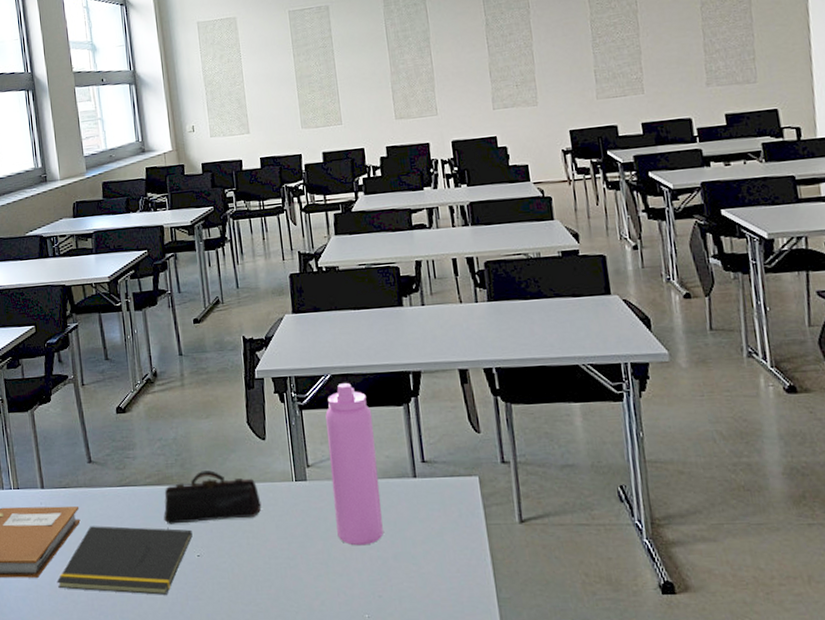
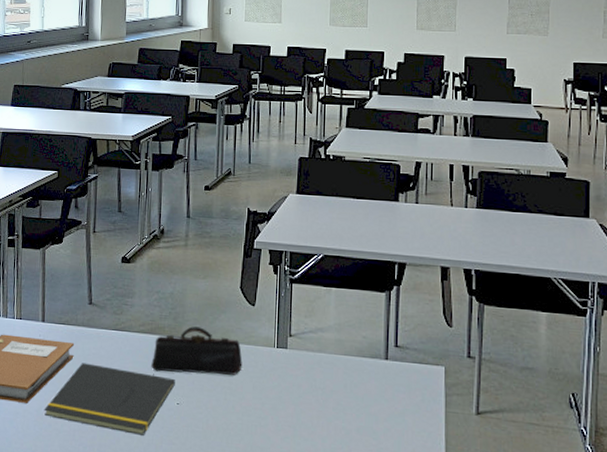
water bottle: present [325,383,384,546] -> none [308,264,356,416]

